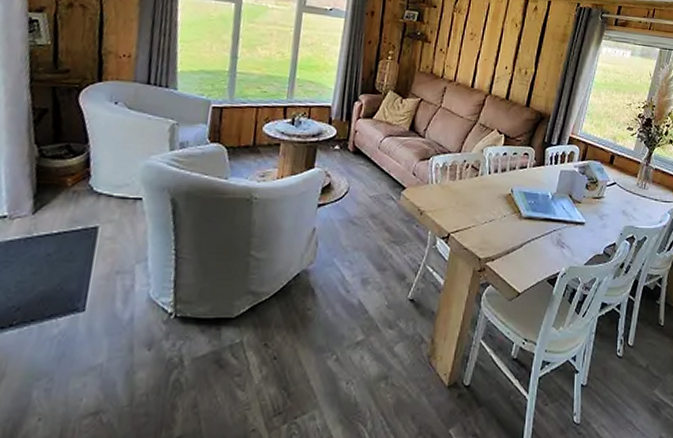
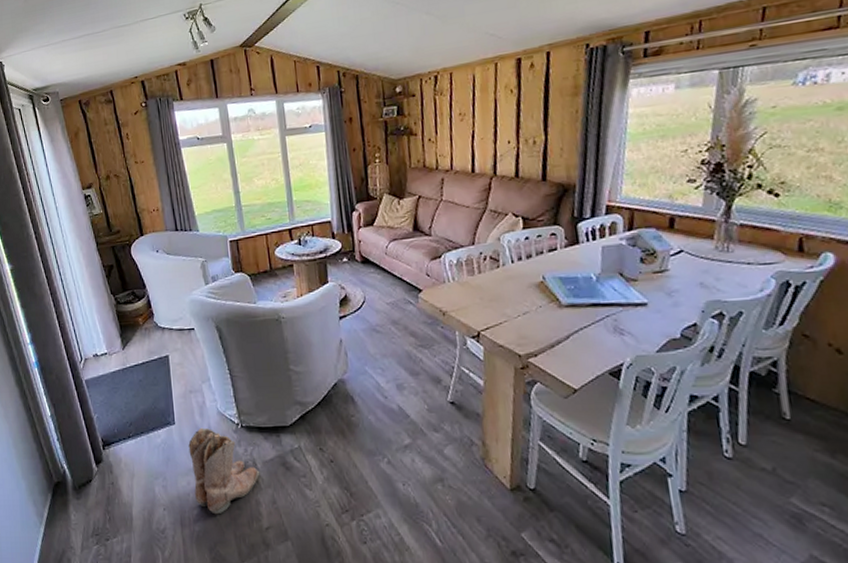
boots: none [89,316,186,424] -> present [188,427,260,515]

